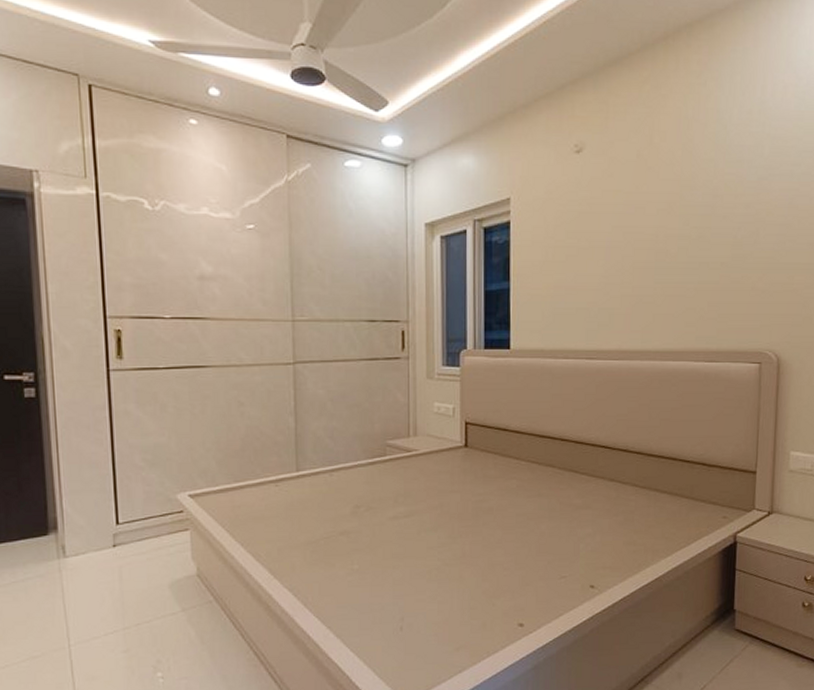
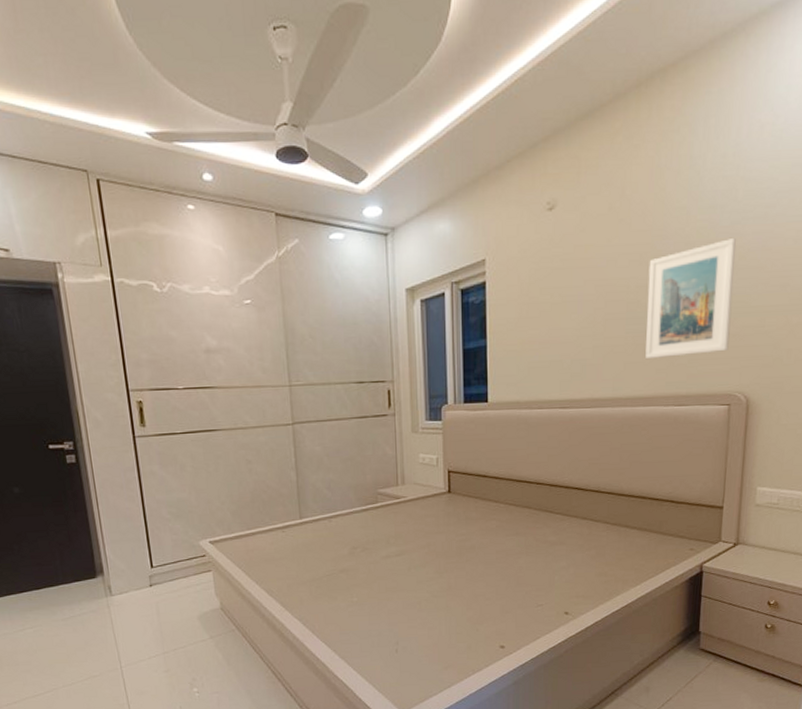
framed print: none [675,192,763,310] -> present [645,237,736,358]

